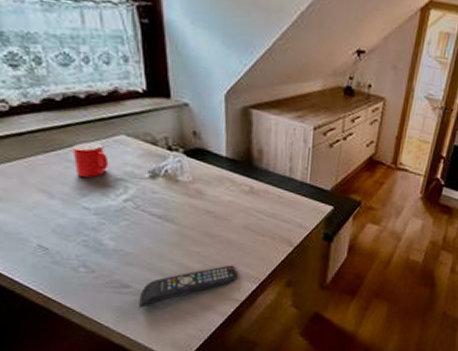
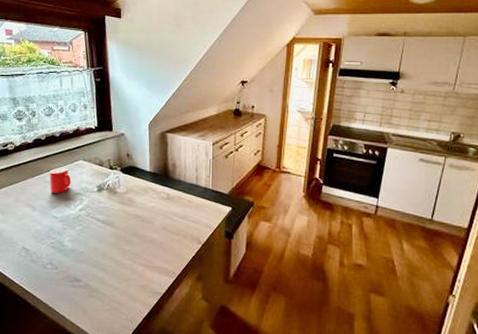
remote control: present [139,265,236,308] -> none [86,261,158,300]

